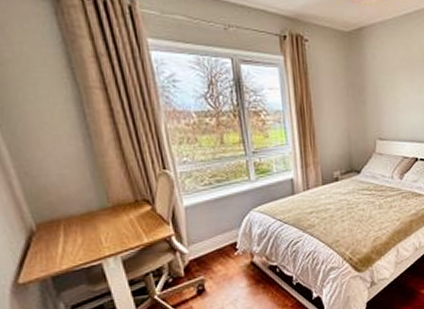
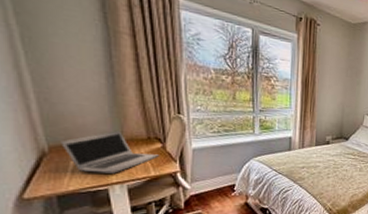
laptop: none [47,197,150,247] -> present [61,131,159,173]

